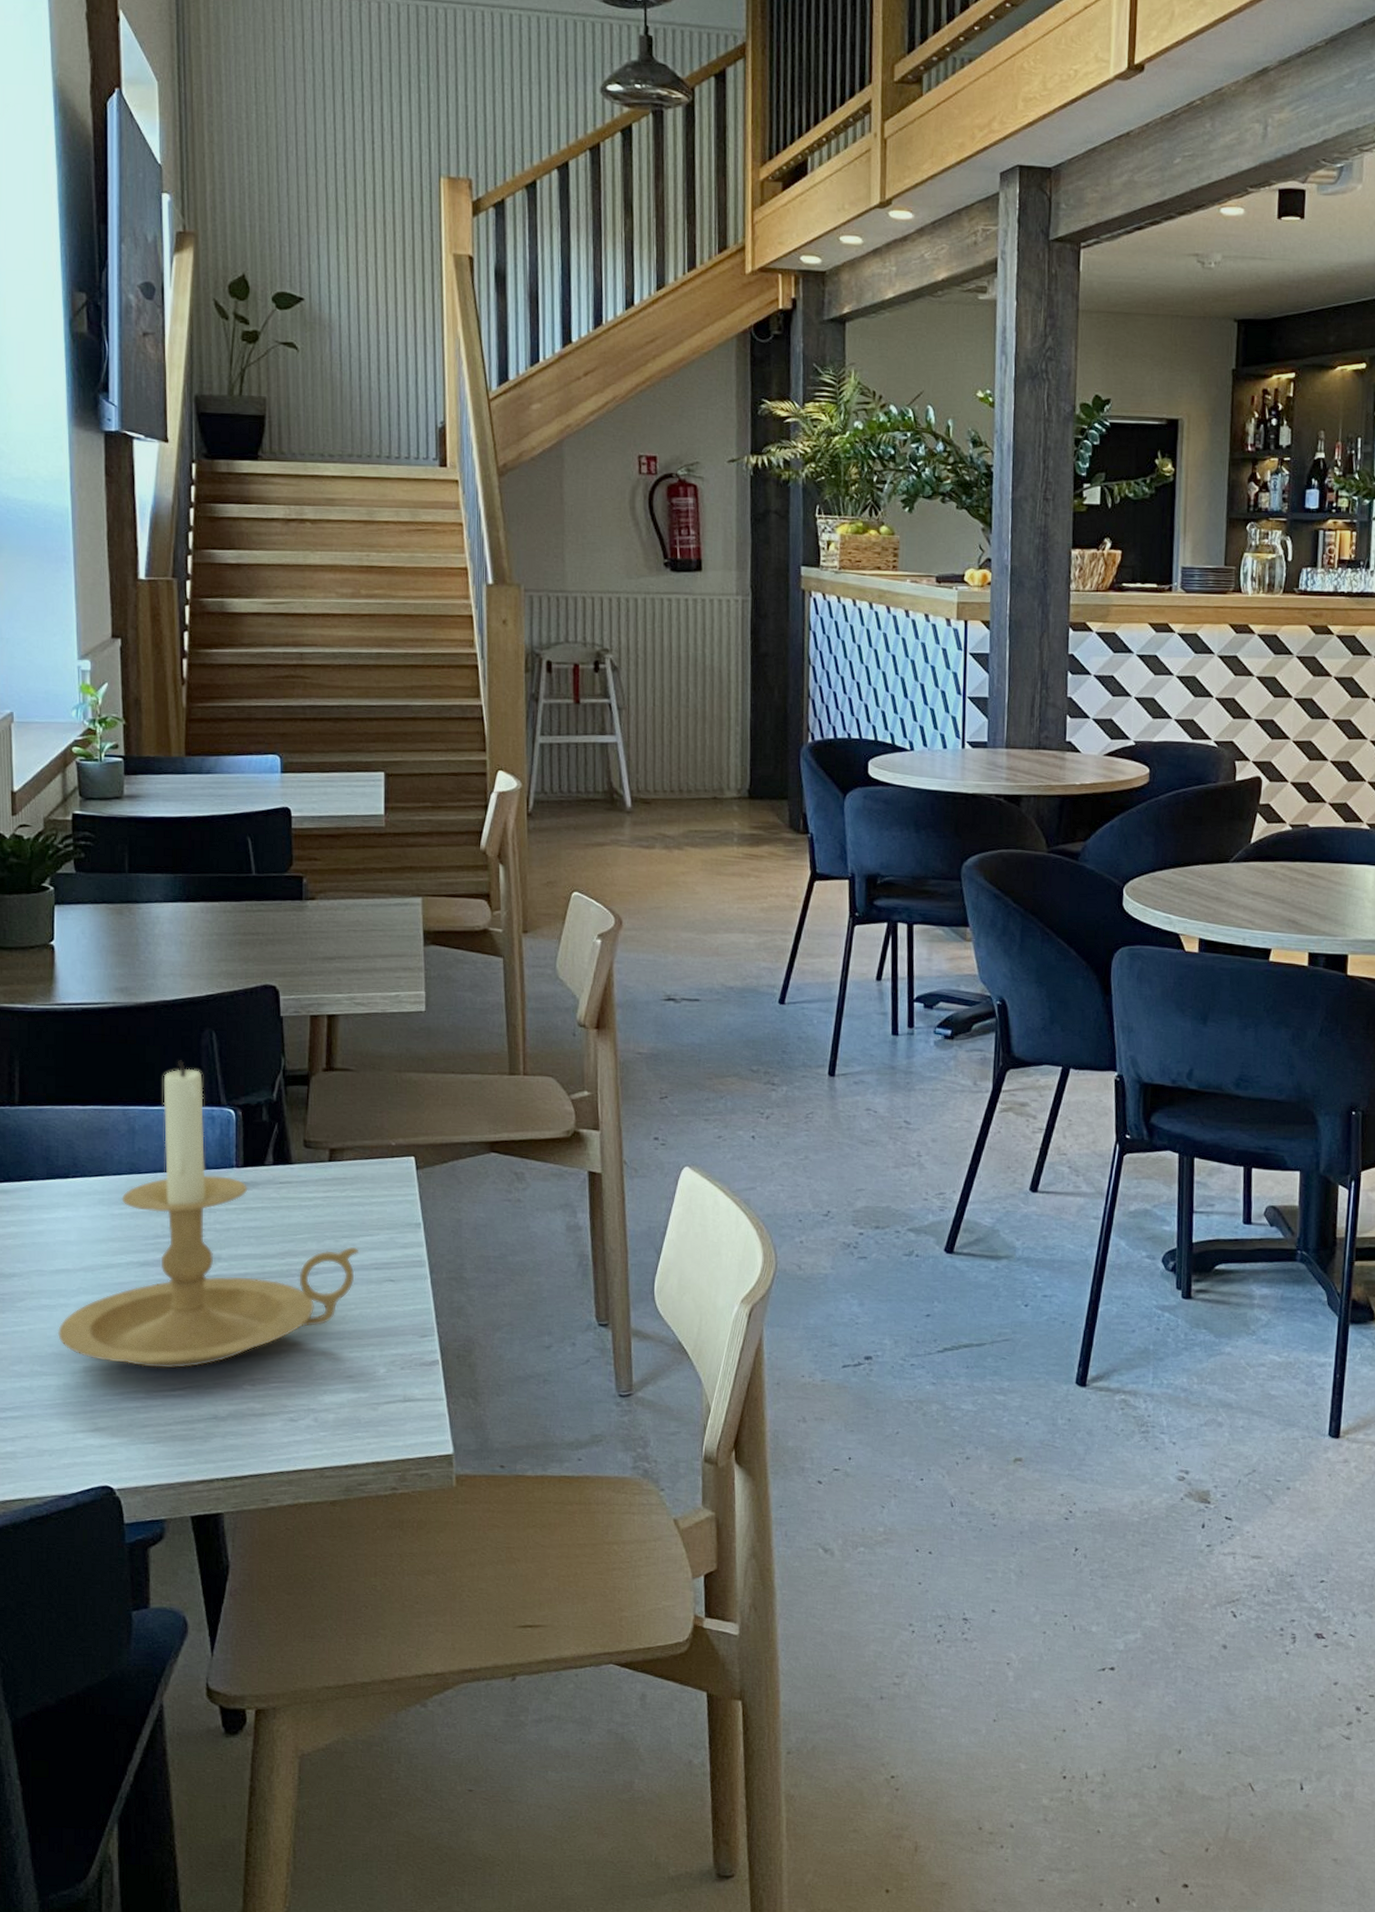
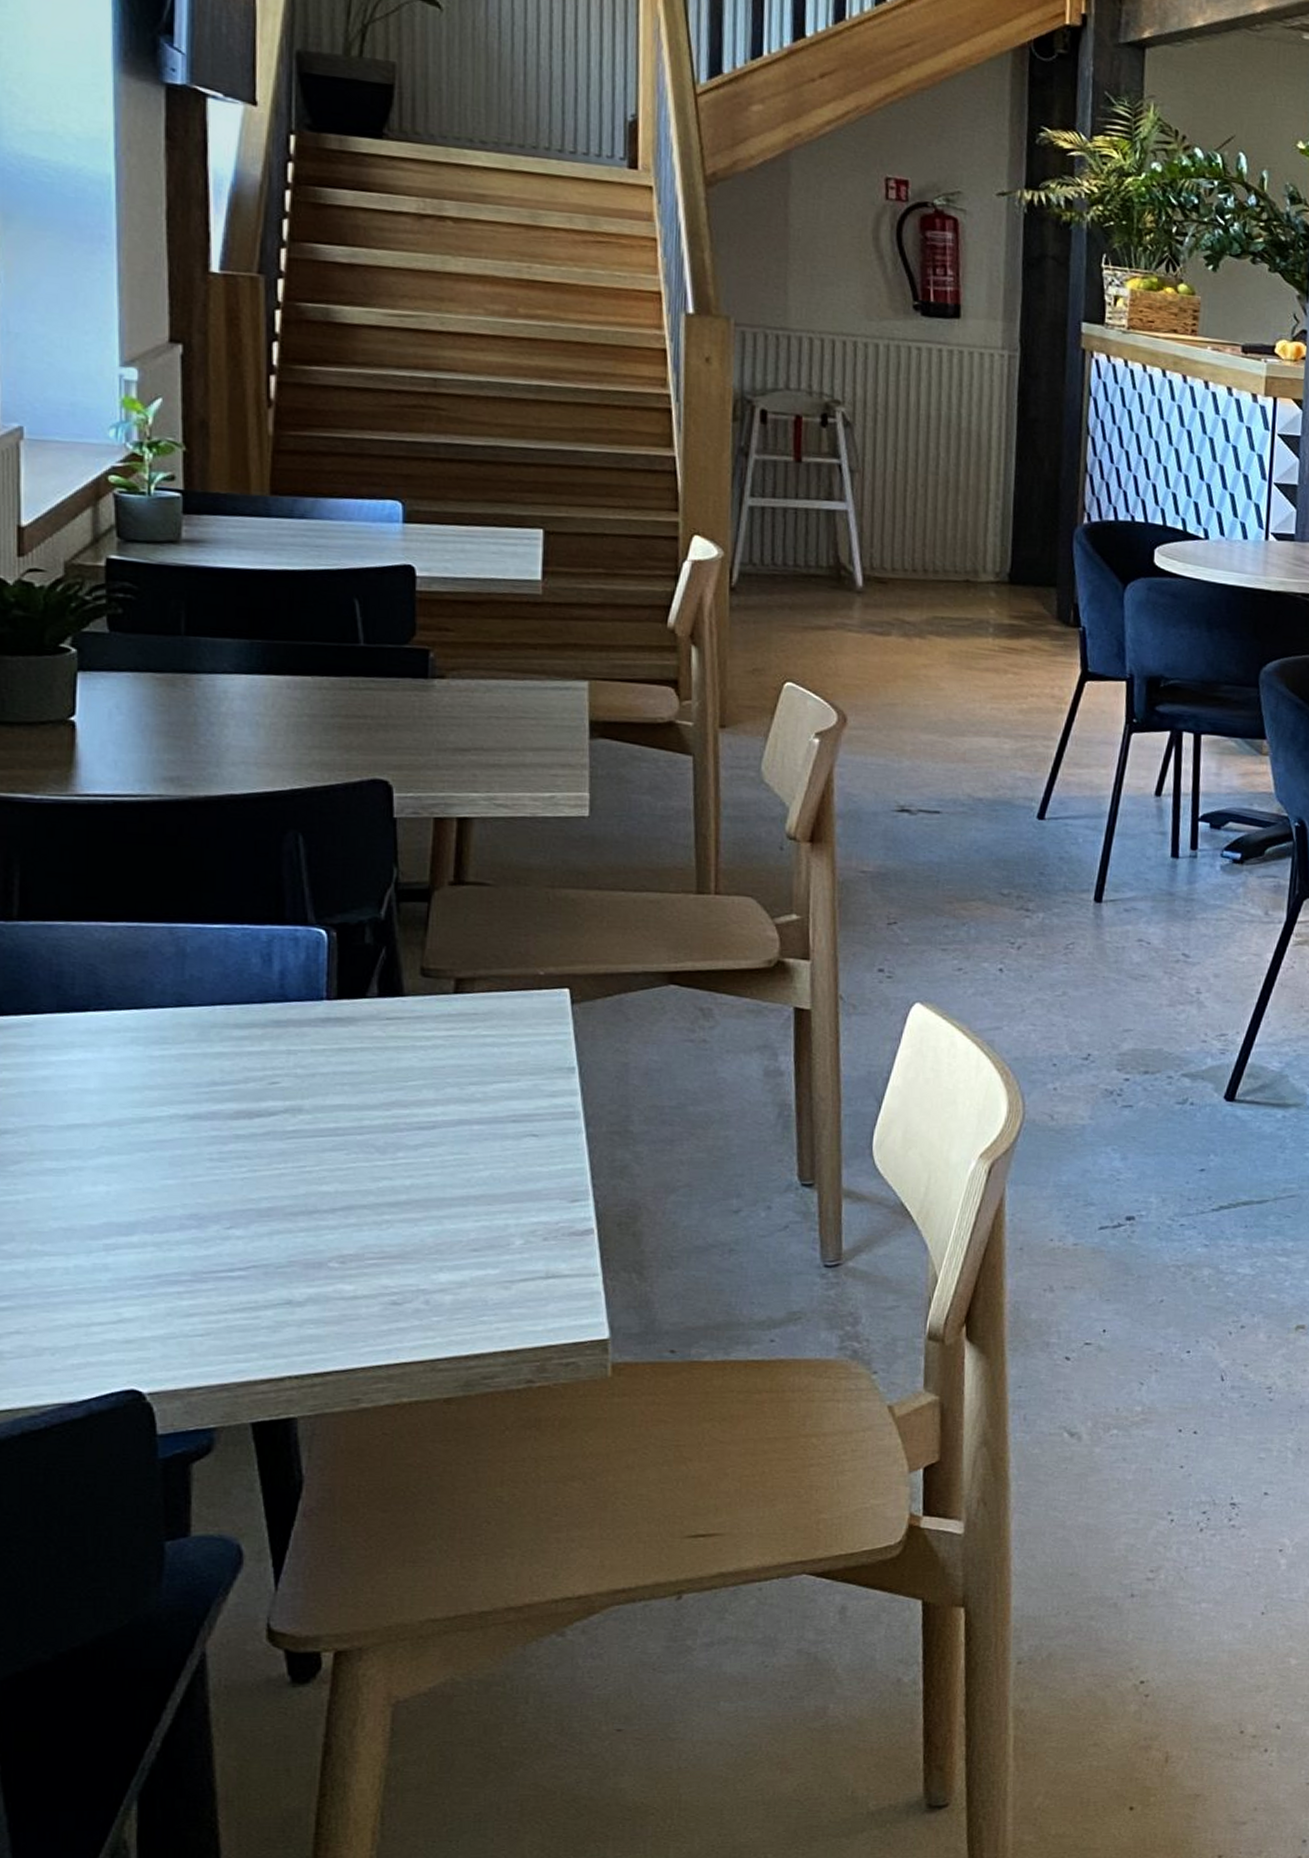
candle holder: present [57,1060,358,1368] -> none [66,868,491,1244]

